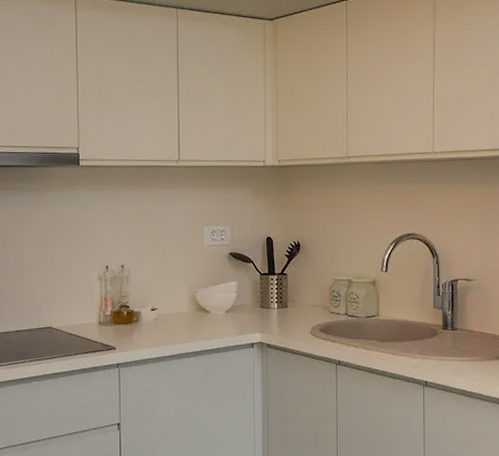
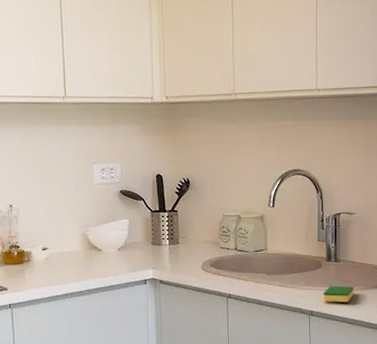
dish sponge: none [438,355,472,374] -> present [322,285,354,303]

